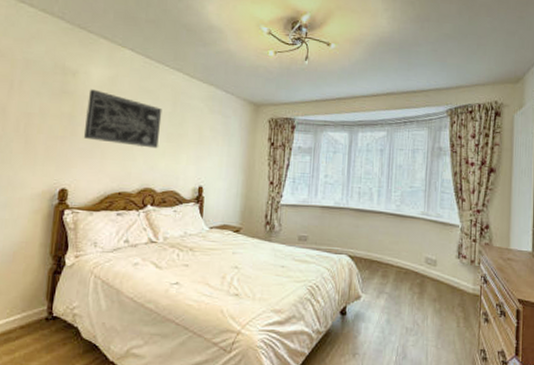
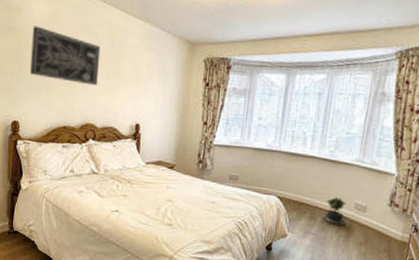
potted plant: none [393,253,418,283] -> present [320,197,346,227]

